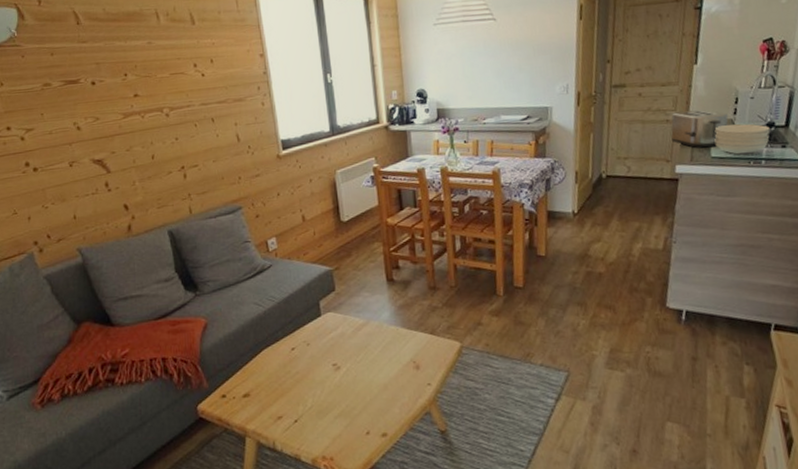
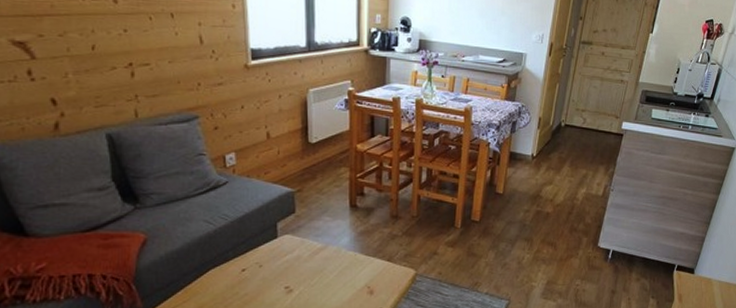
toaster: present [670,109,729,148] -> none [622,74,670,109]
bowl: present [714,123,771,155] -> none [656,90,699,119]

